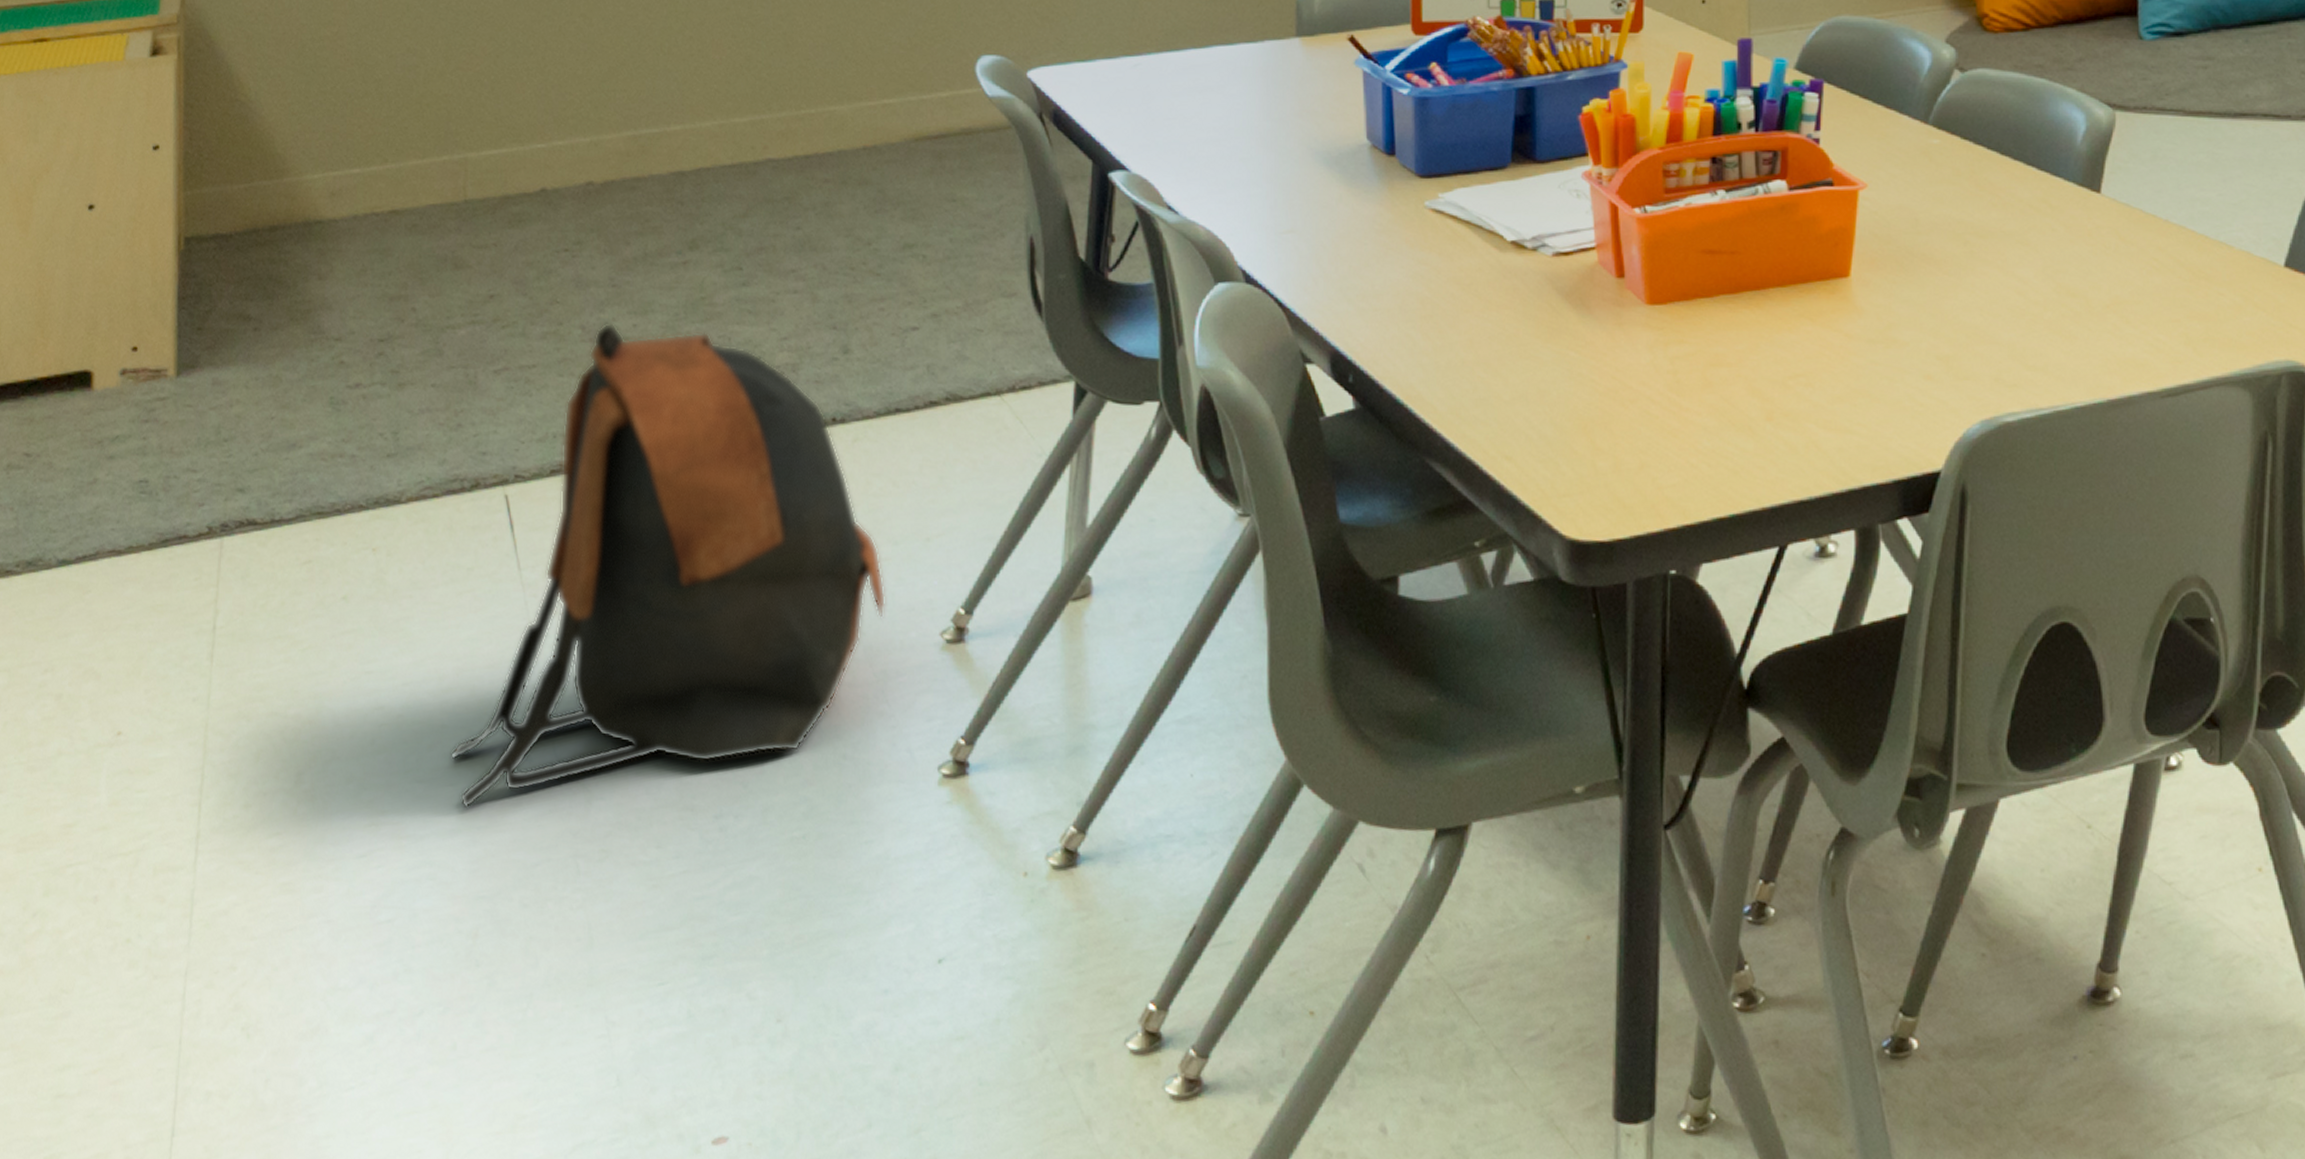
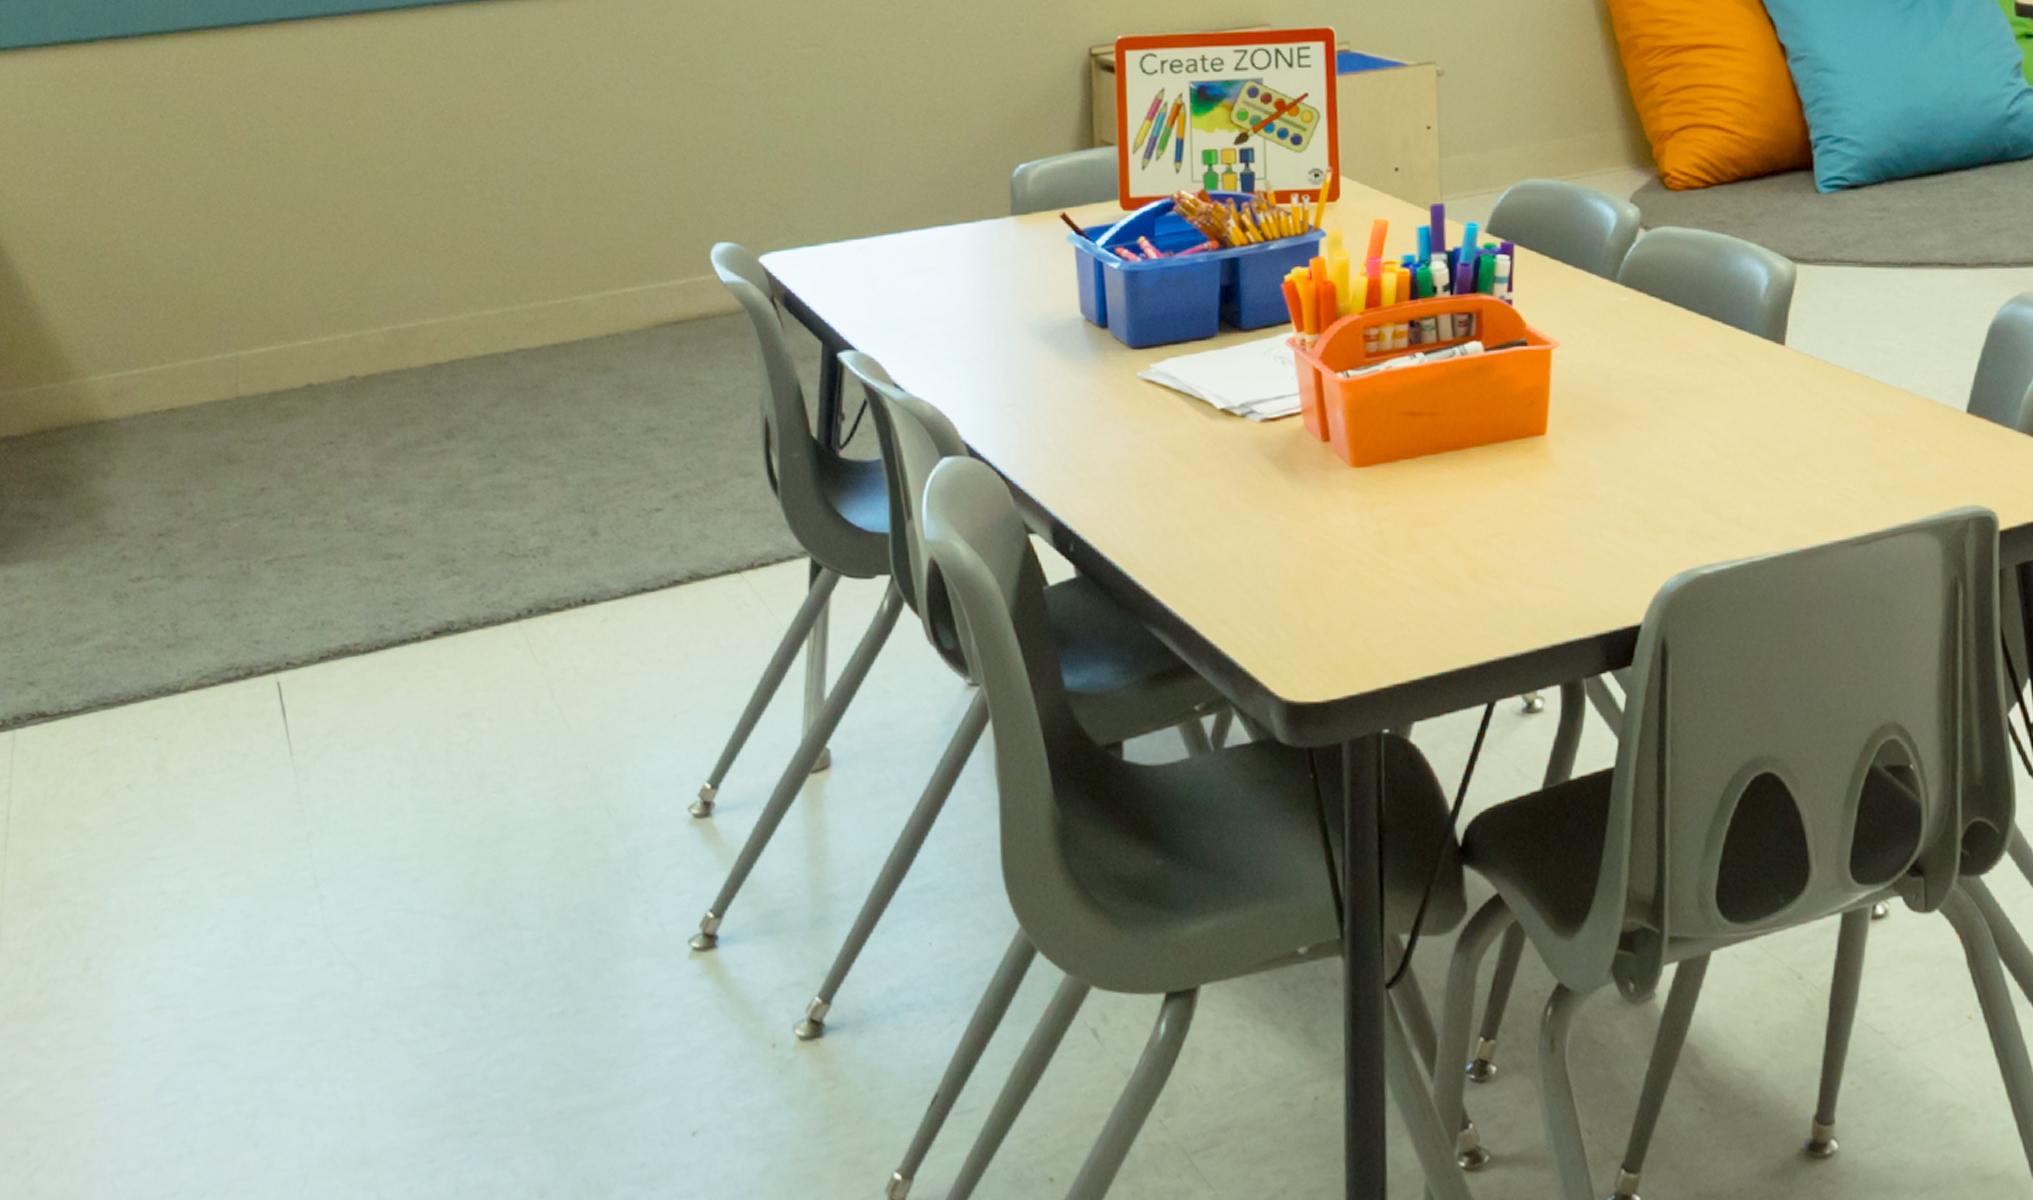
backpack: present [450,323,886,810] -> none [228,512,636,992]

